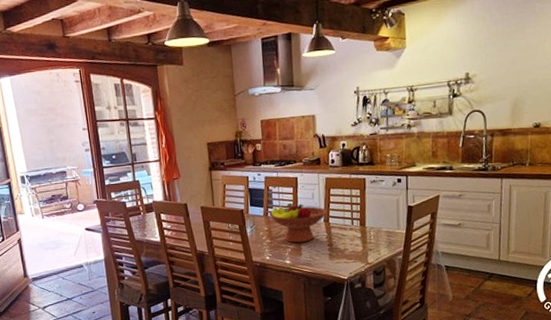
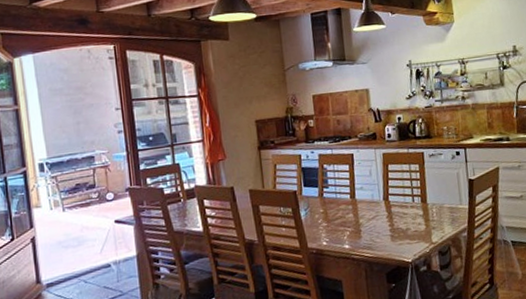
fruit bowl: present [268,202,328,243] -> none [324,181,387,225]

